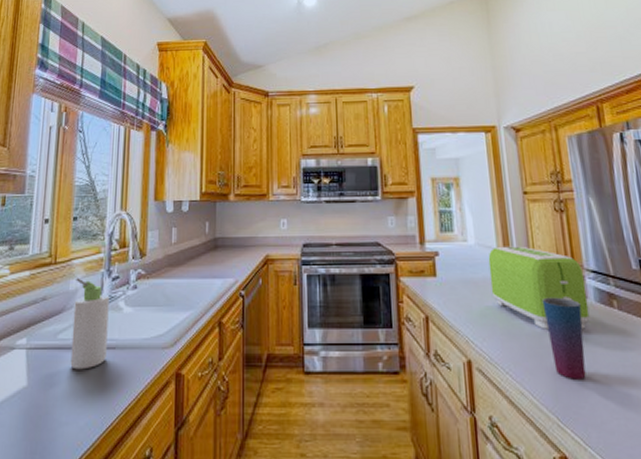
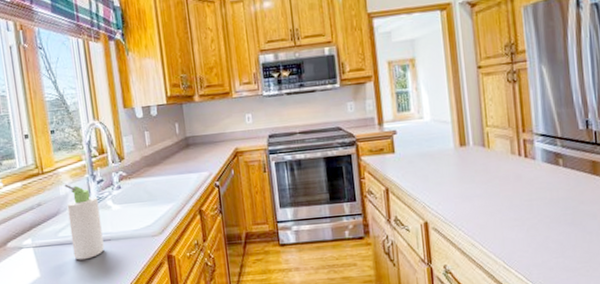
toaster: present [488,246,590,329] -> none [443,118,537,190]
cup: present [542,297,586,379] -> none [493,161,531,230]

